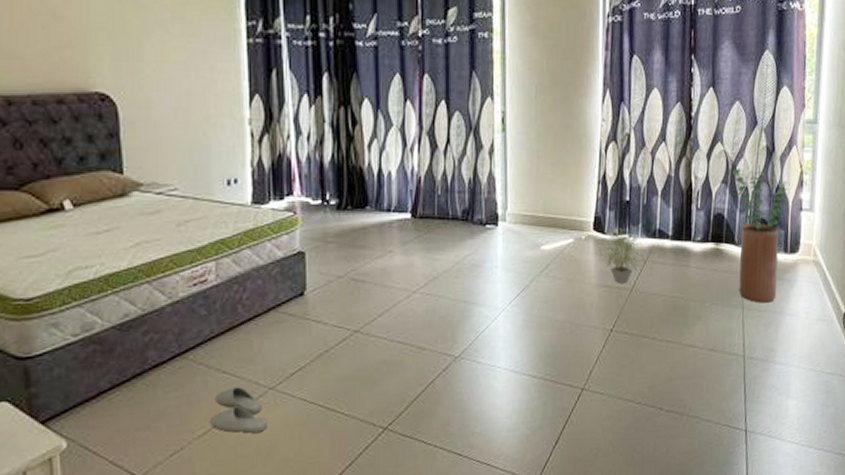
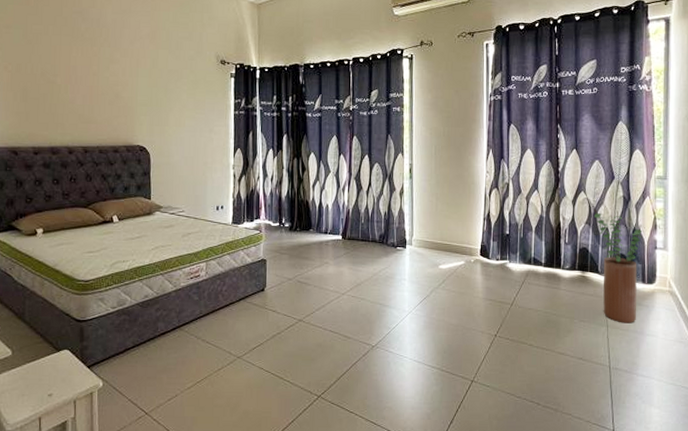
slippers: present [211,387,267,433] -> none [197,354,235,389]
potted plant: present [597,226,647,283] -> none [483,253,524,298]

